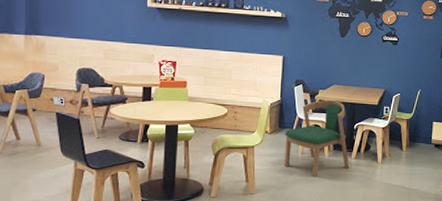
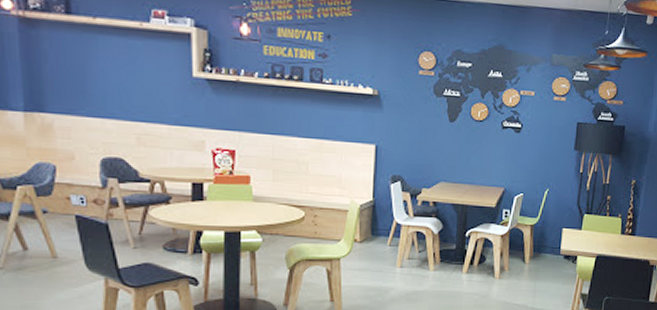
dining chair: present [285,100,349,178] -> none [379,201,460,296]

